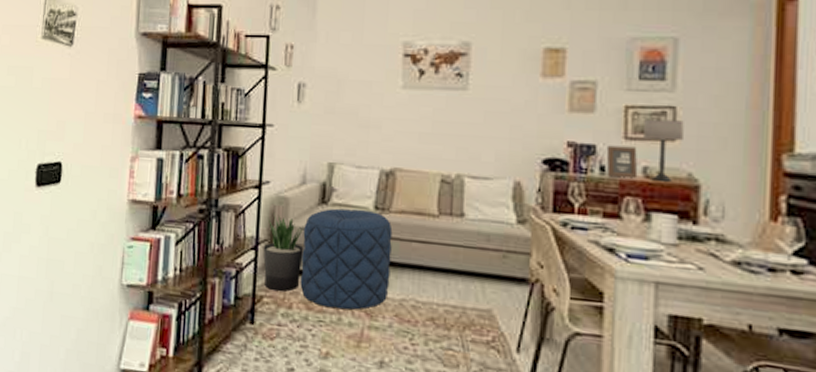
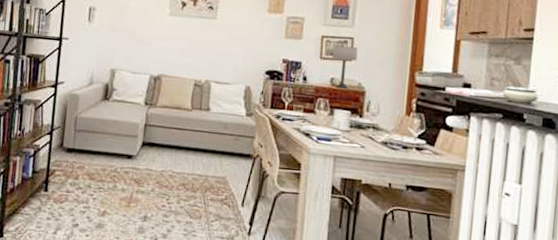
planter: present [263,212,304,292] -> none [56,106,90,167]
pouf: present [300,208,393,310] -> none [85,103,158,179]
picture frame: present [606,145,638,179] -> none [307,62,328,86]

